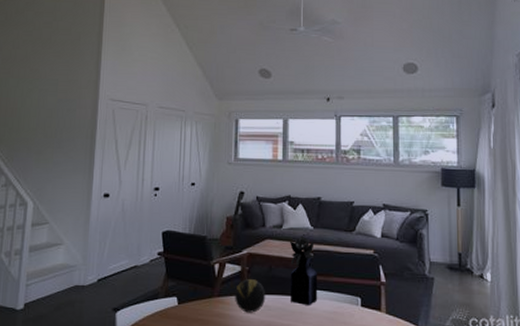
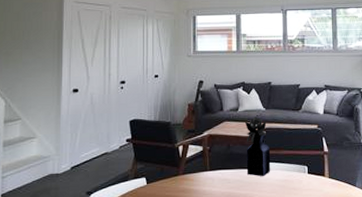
decorative orb: present [234,279,266,313] -> none [197,157,226,187]

